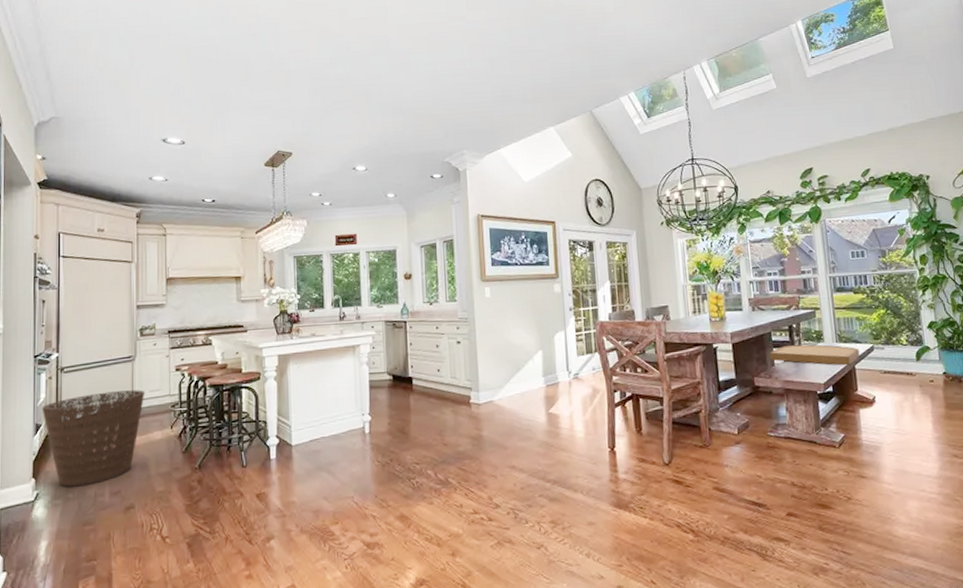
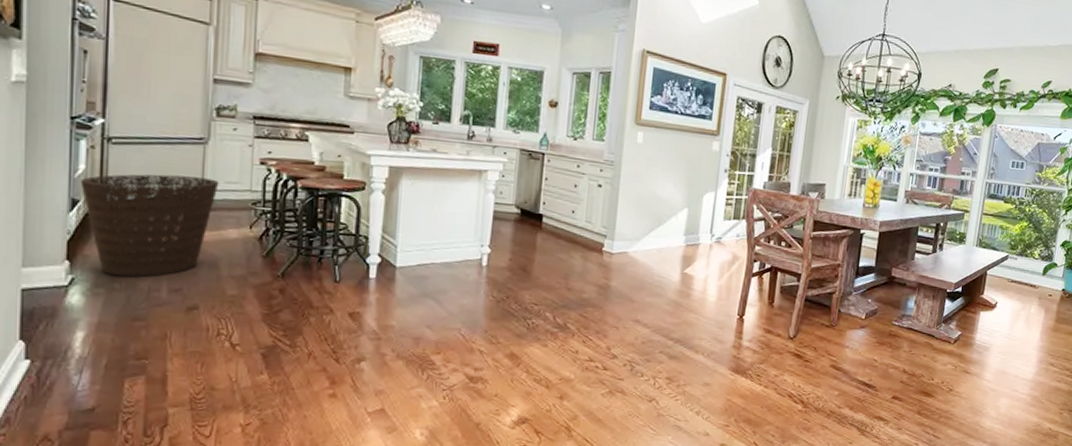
cushion: present [768,344,860,366] -> none [910,242,995,270]

